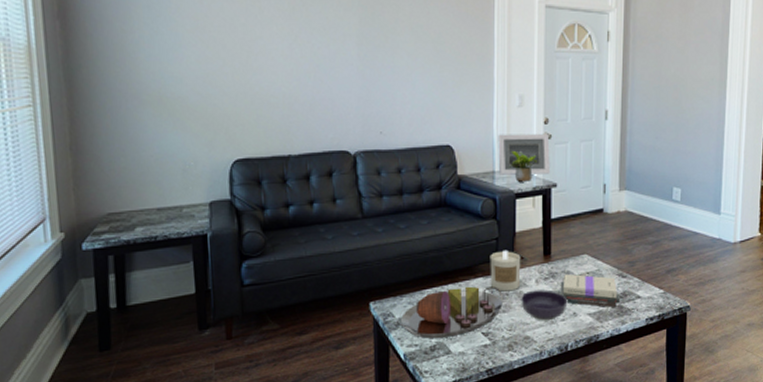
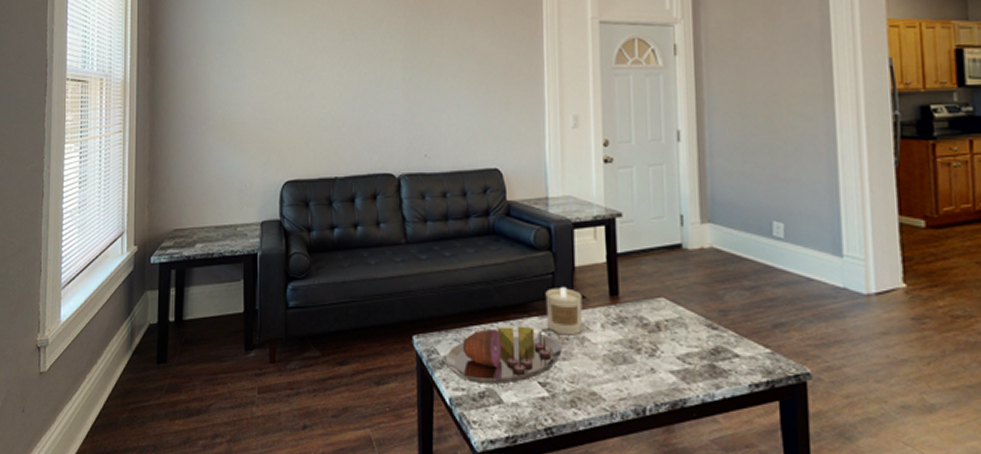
picture frame: present [498,133,550,175] -> none [551,156,613,202]
potted plant: present [508,150,537,182] -> none [563,175,597,210]
bowl: present [521,289,568,321] -> none [584,336,643,376]
books: present [560,273,620,308] -> none [631,319,711,367]

